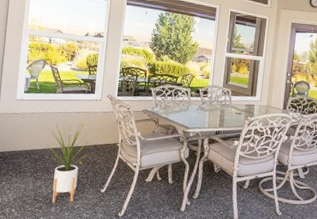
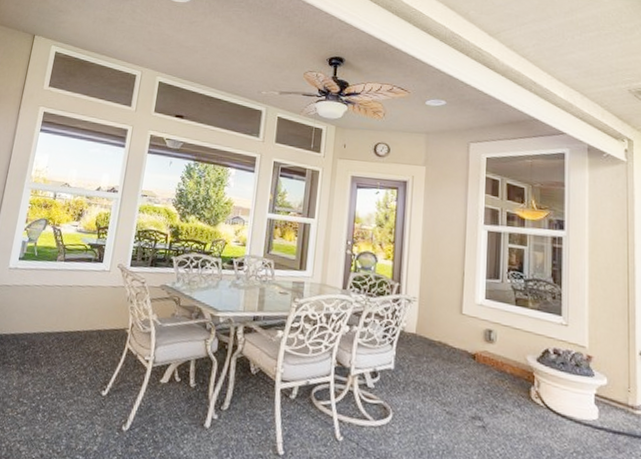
house plant: present [44,121,93,204] -> none [35,297,98,408]

